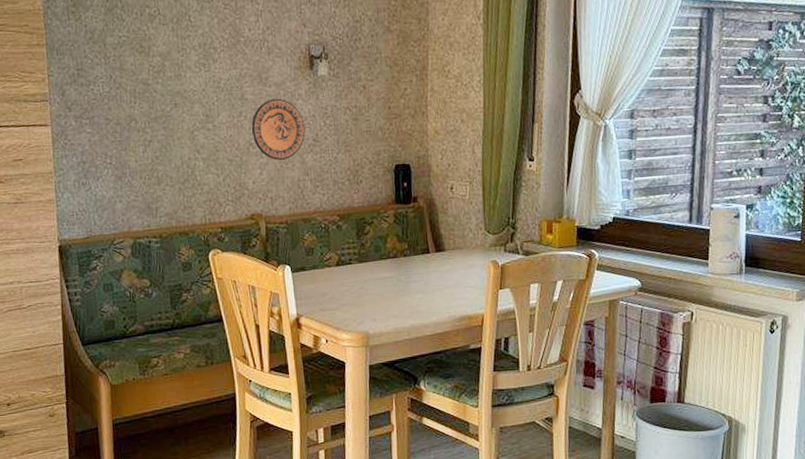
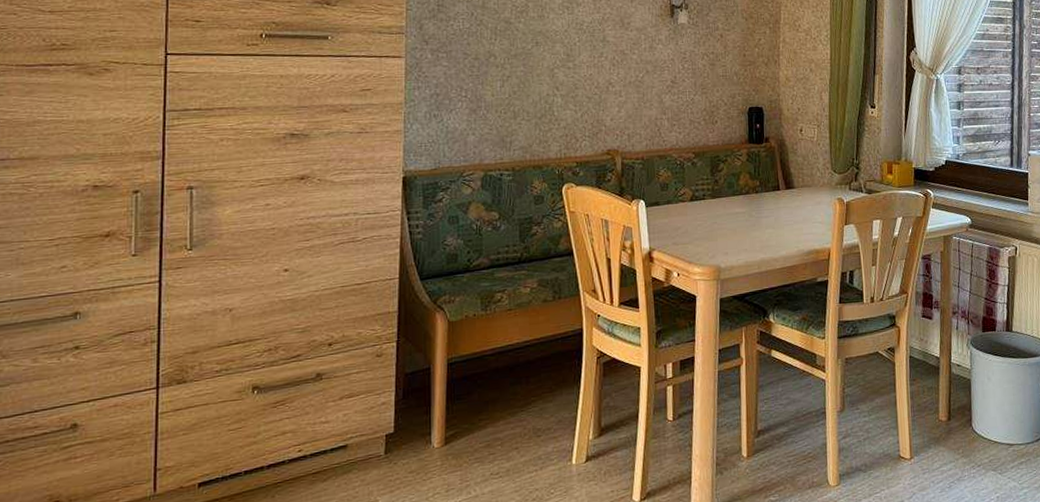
decorative plate: present [252,98,306,160] -> none [612,42,664,99]

